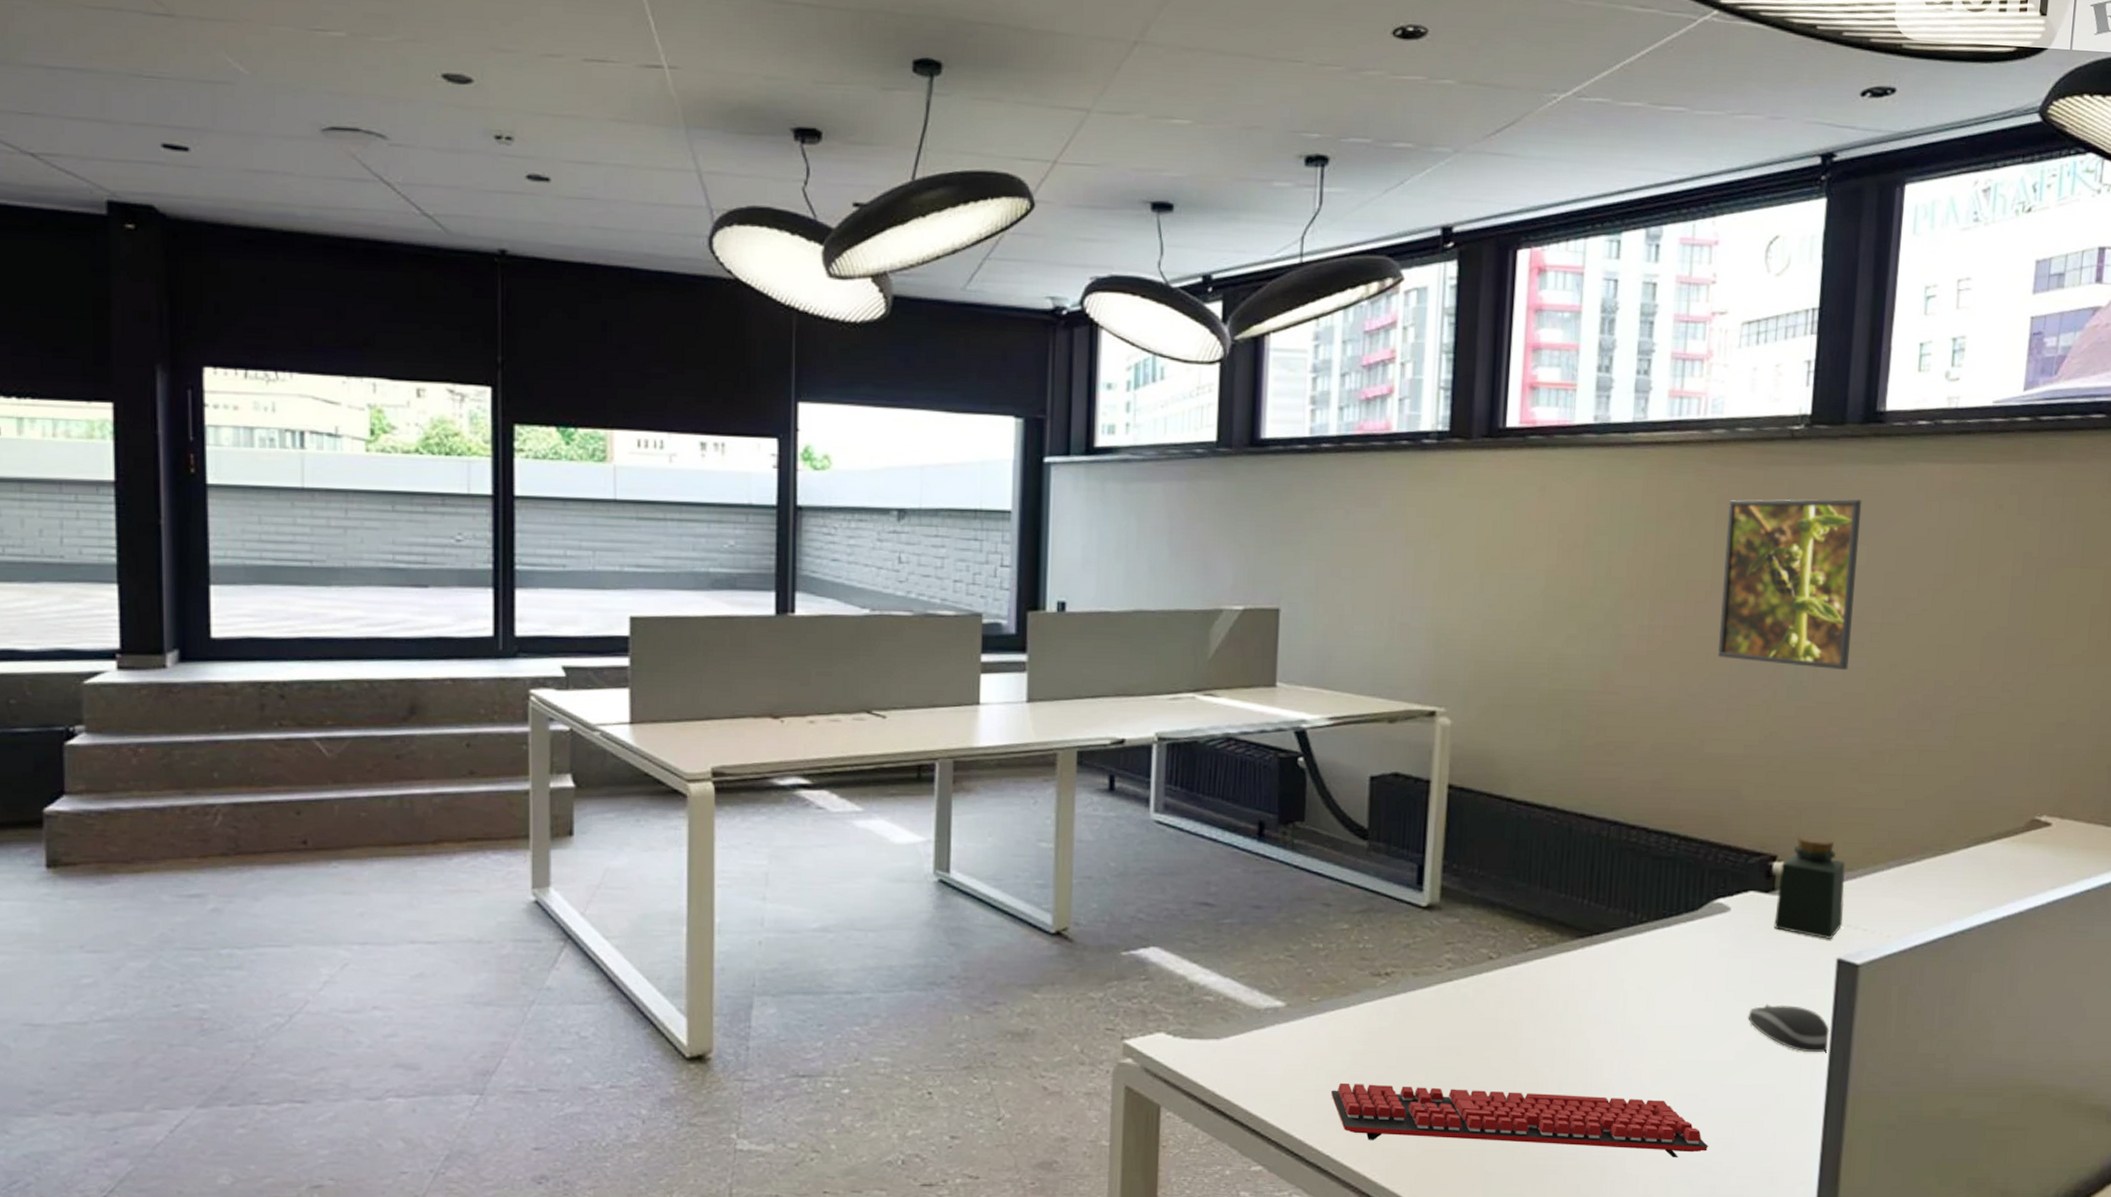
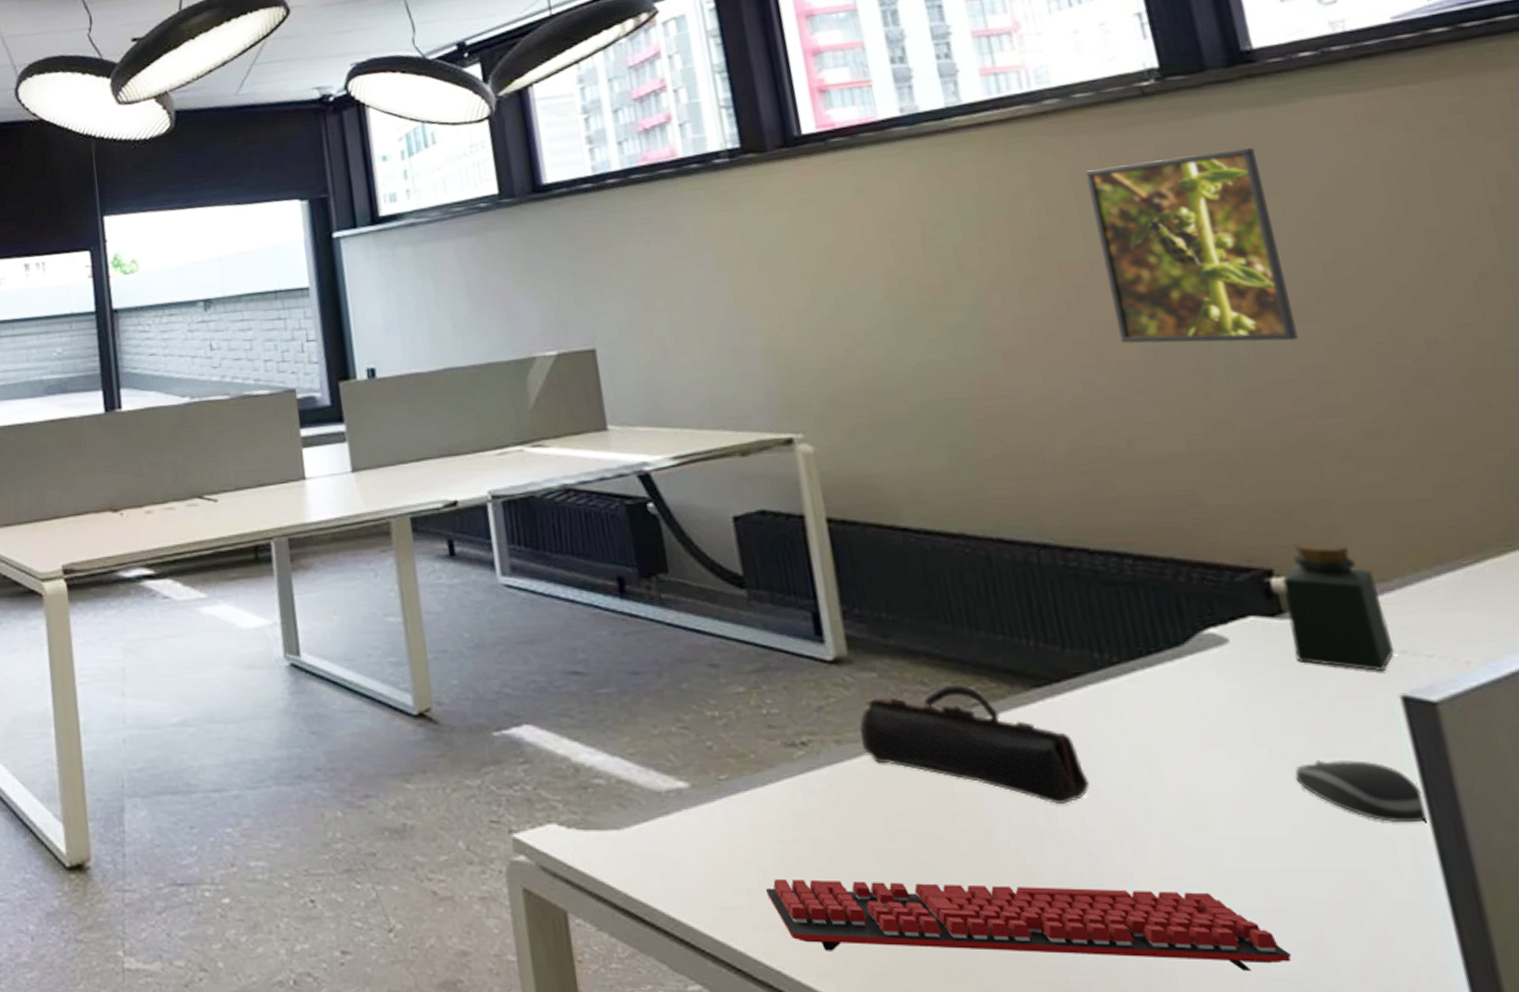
pencil case: none [1434,933,1601,1030] -> present [859,686,1090,804]

